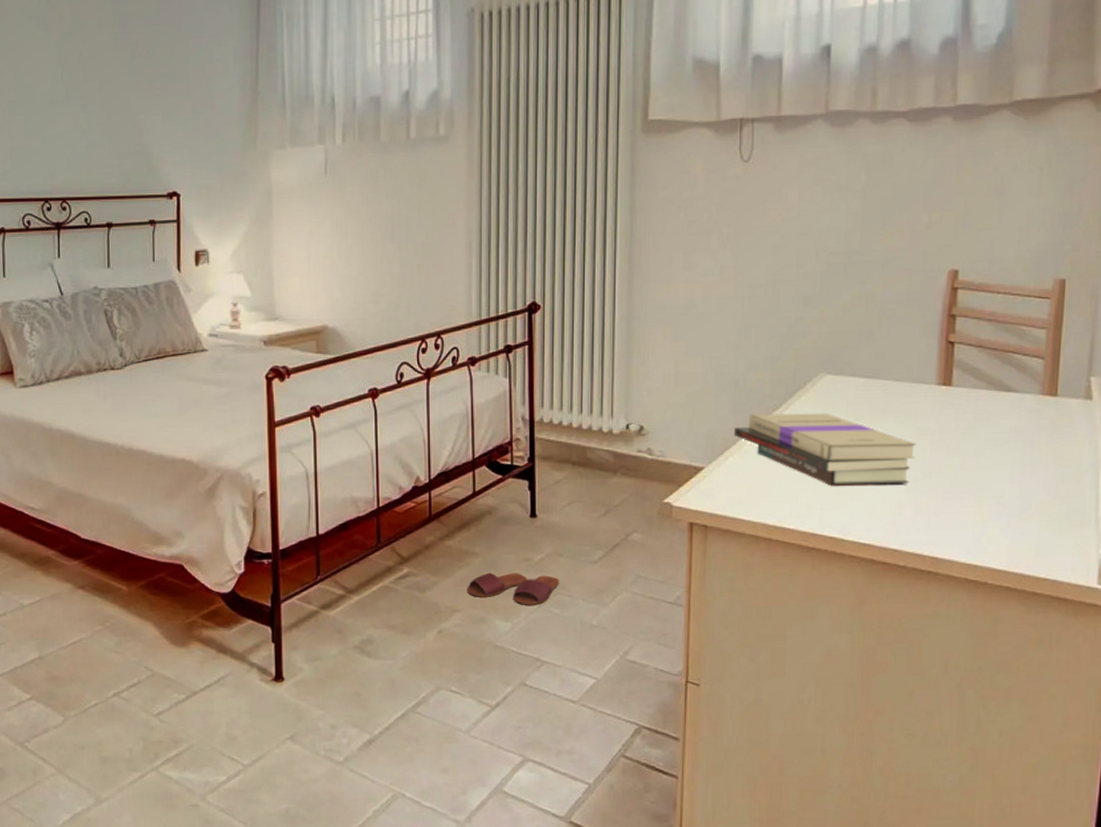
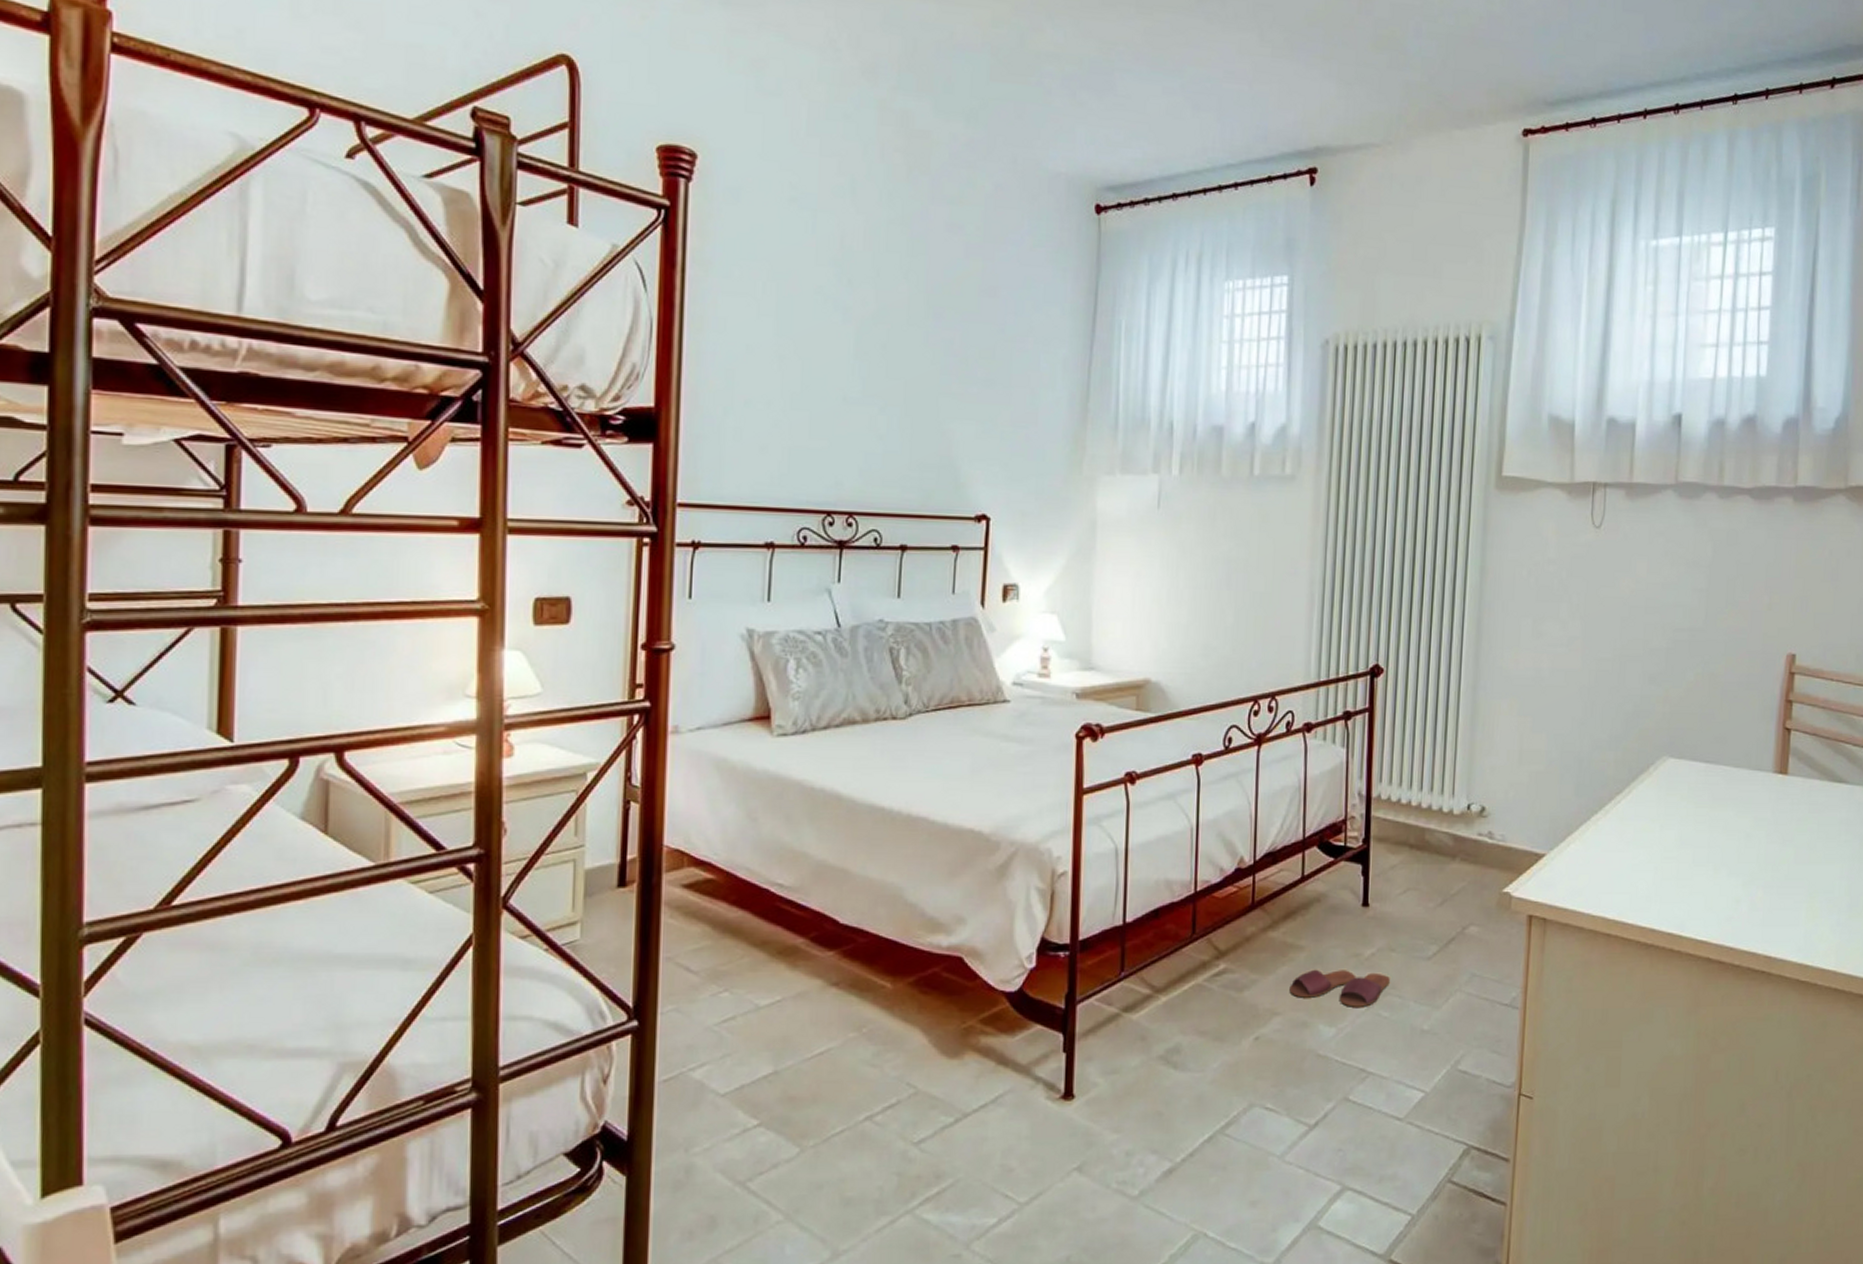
books: present [733,413,916,486] -> none [1576,798,1753,878]

